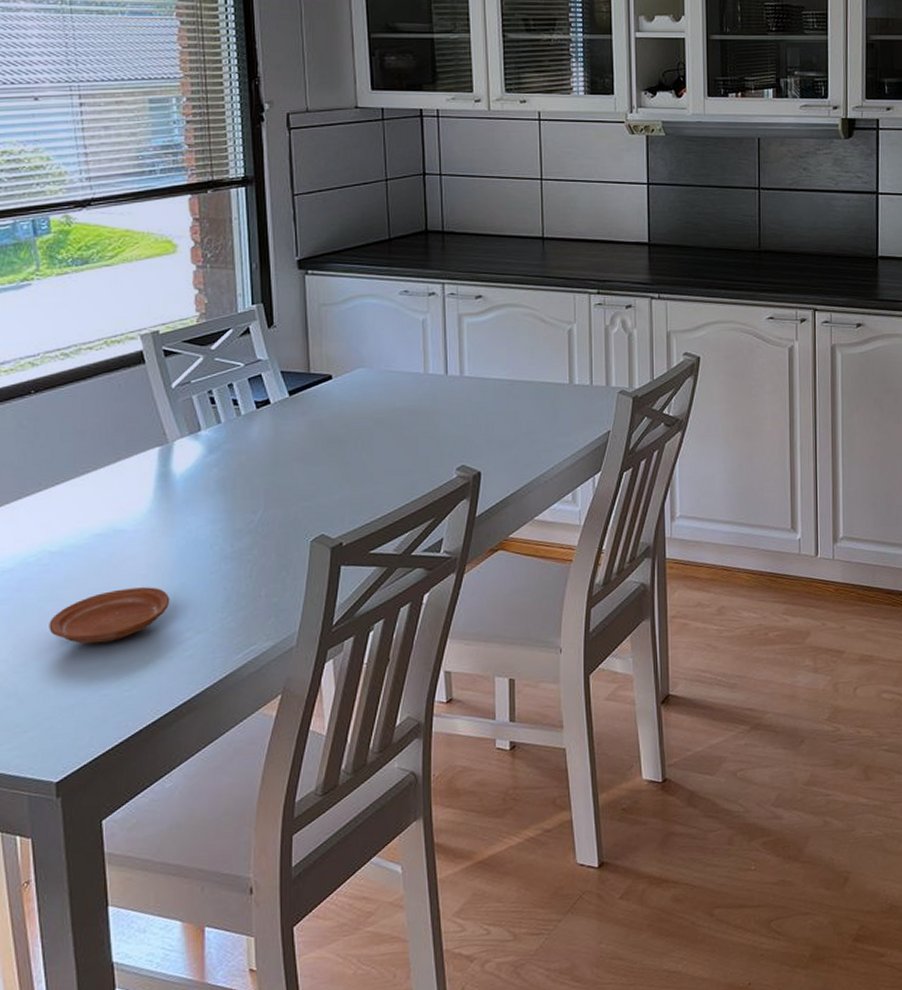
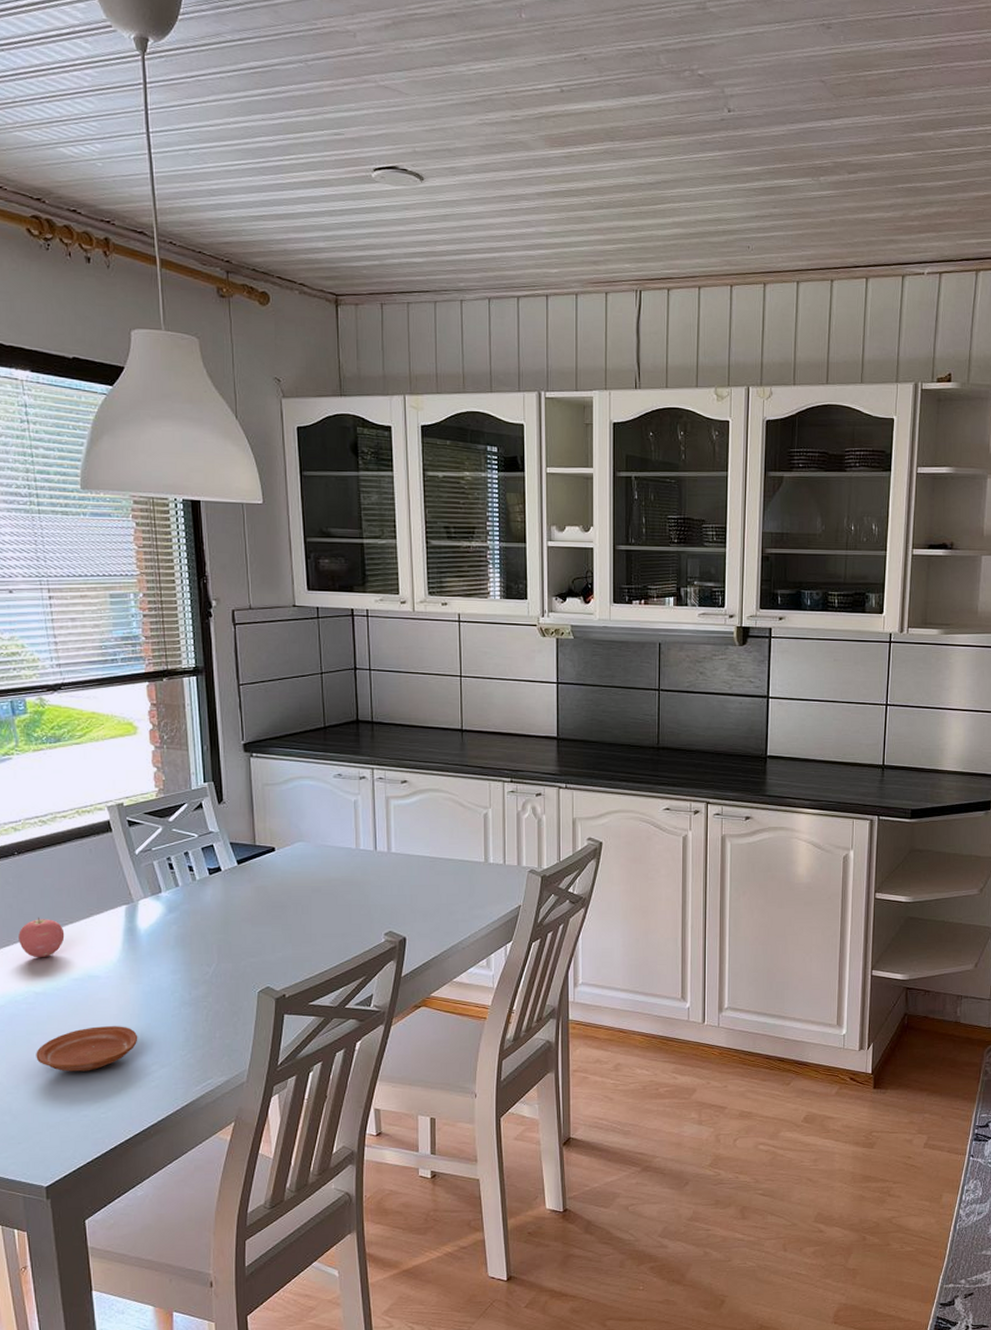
apple: none [33,463,87,512] -> present [19,917,65,958]

